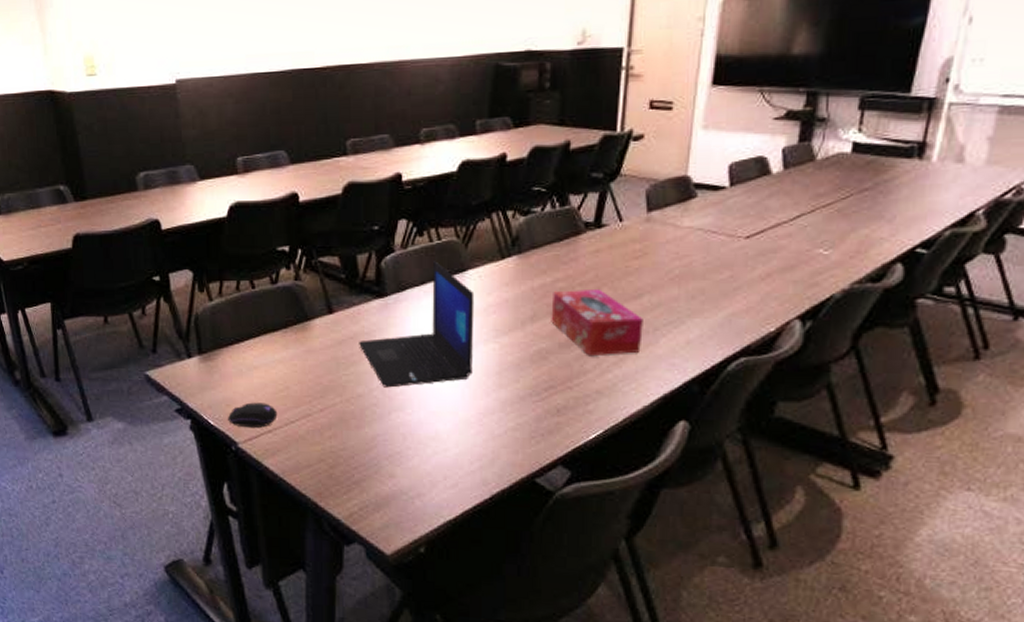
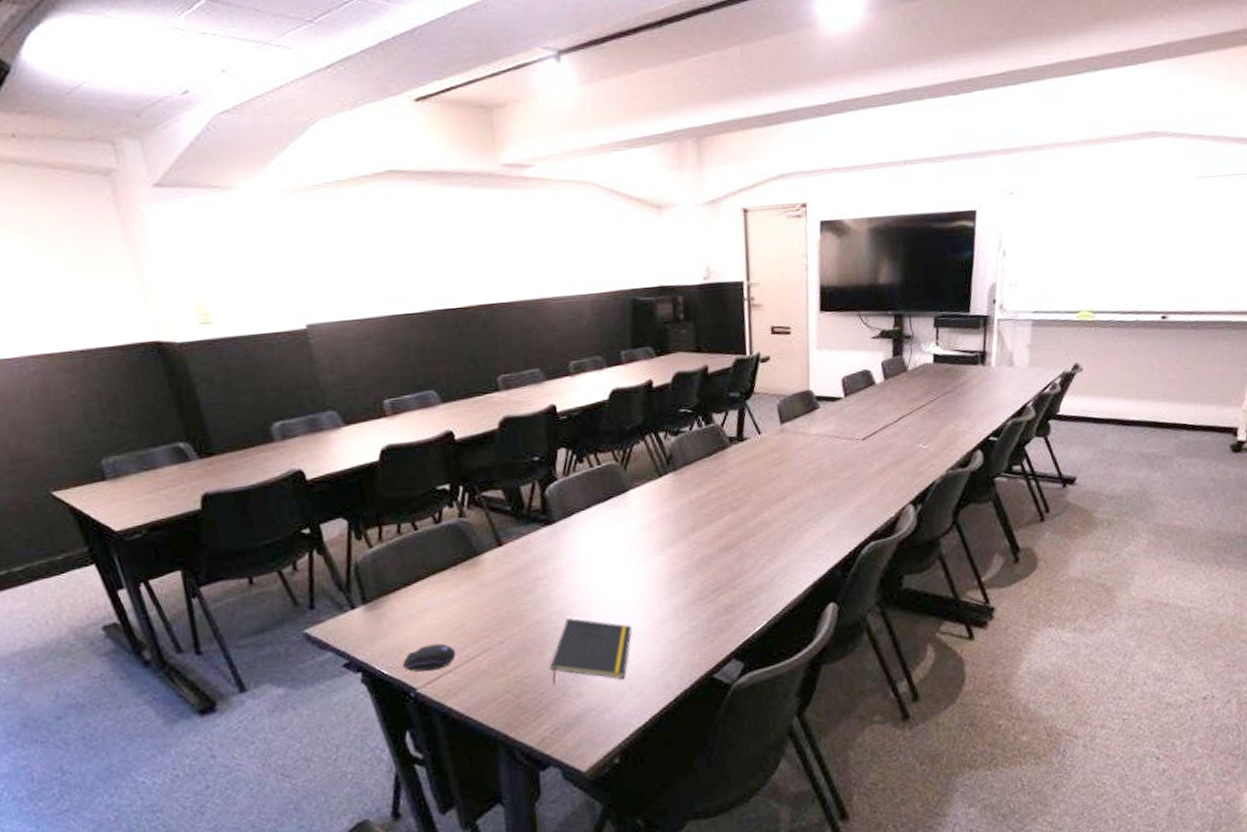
laptop: present [359,261,475,388] -> none [532,485,645,611]
notepad: none [366,395,454,467] -> present [550,617,632,685]
tissue box: present [551,288,643,357] -> none [708,495,790,557]

